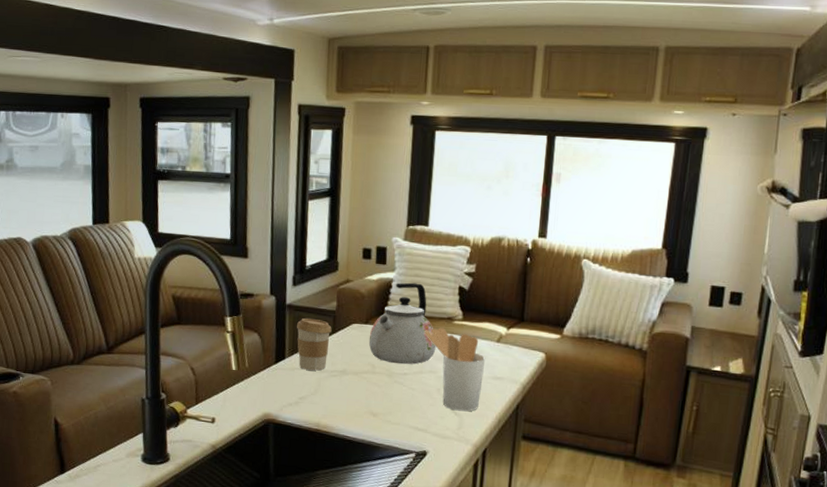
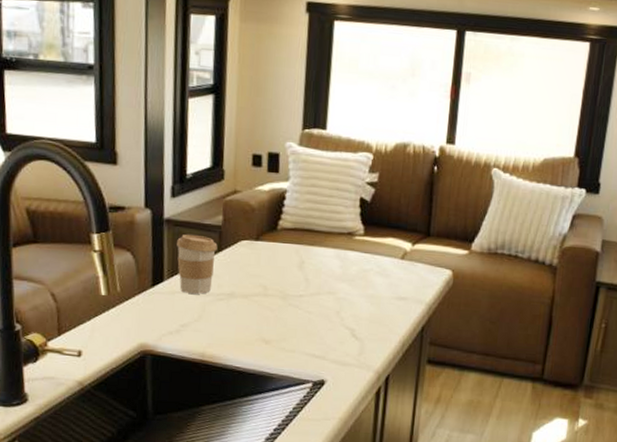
kettle: present [368,282,436,365] -> none [259,193,335,286]
utensil holder: present [425,327,486,412] -> none [322,244,389,336]

